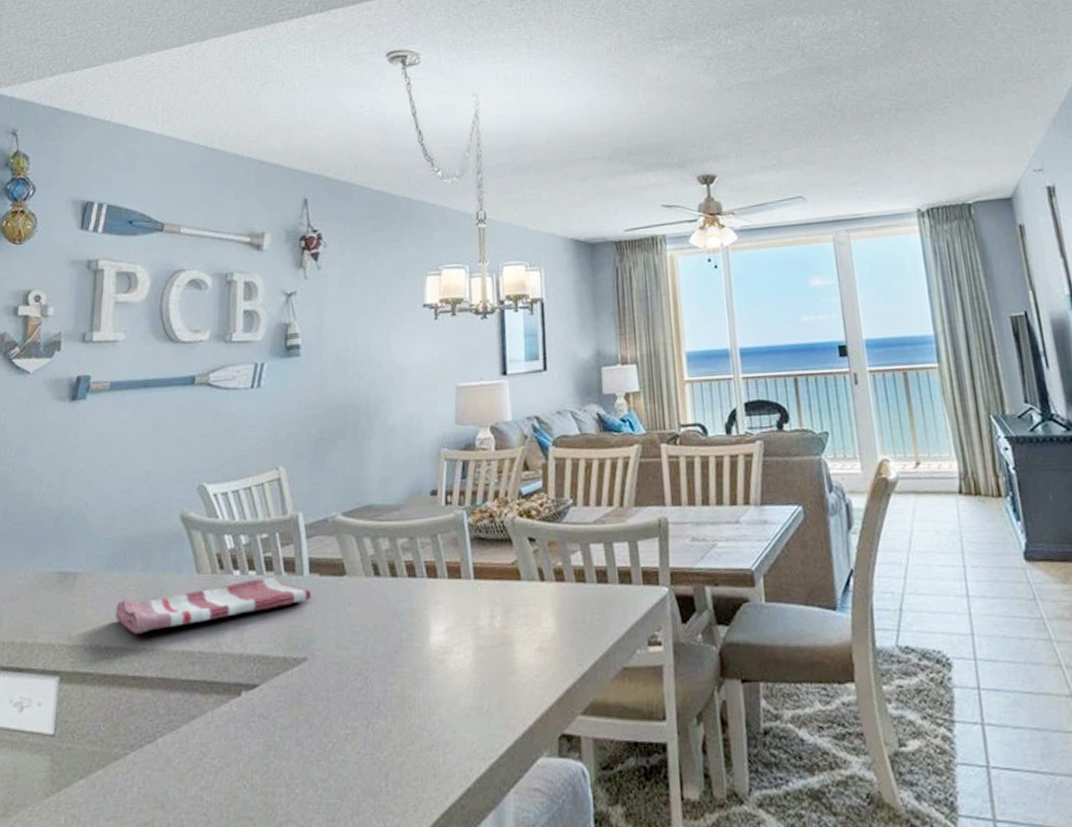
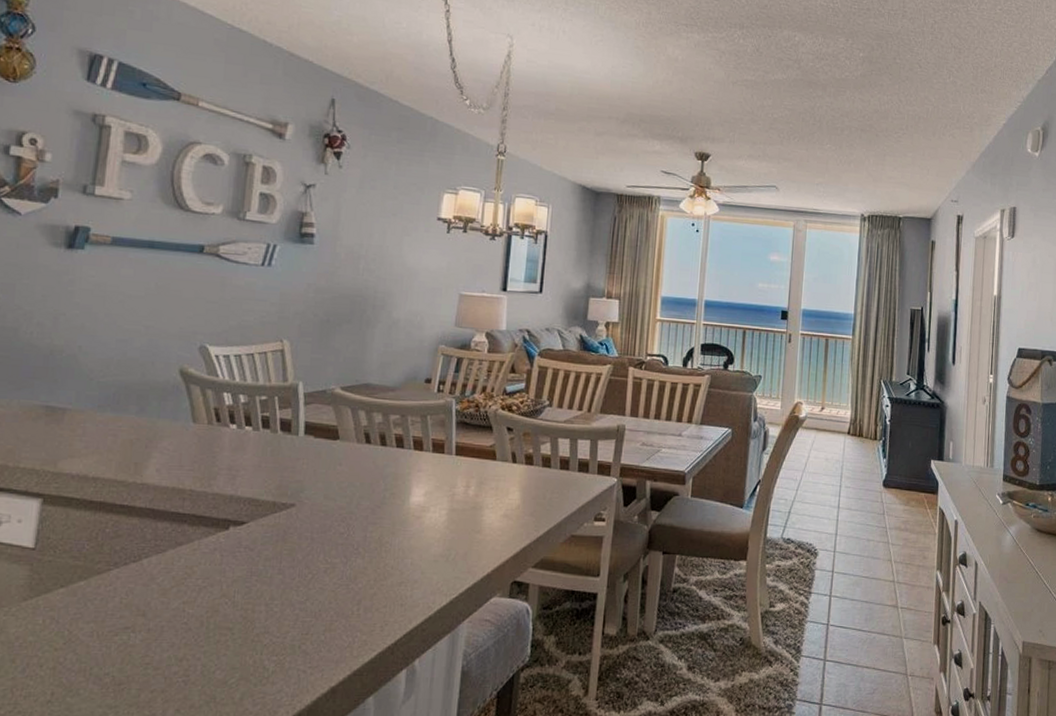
dish towel: present [115,578,312,634] -> none [105,434,305,469]

